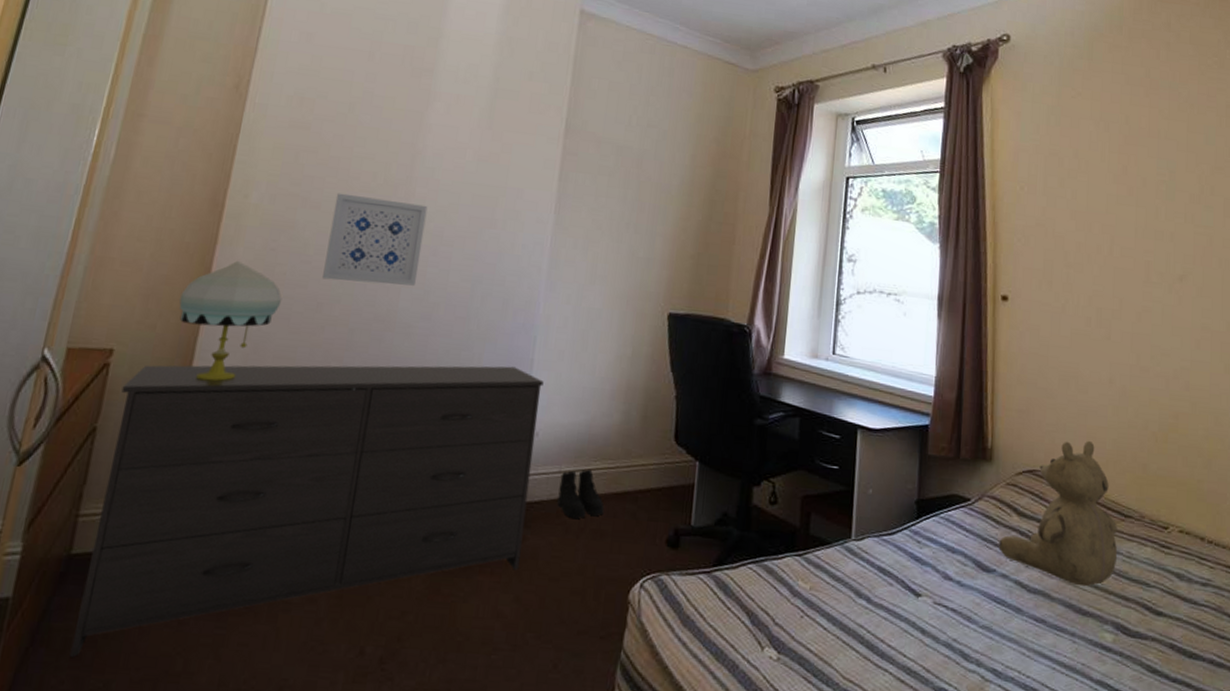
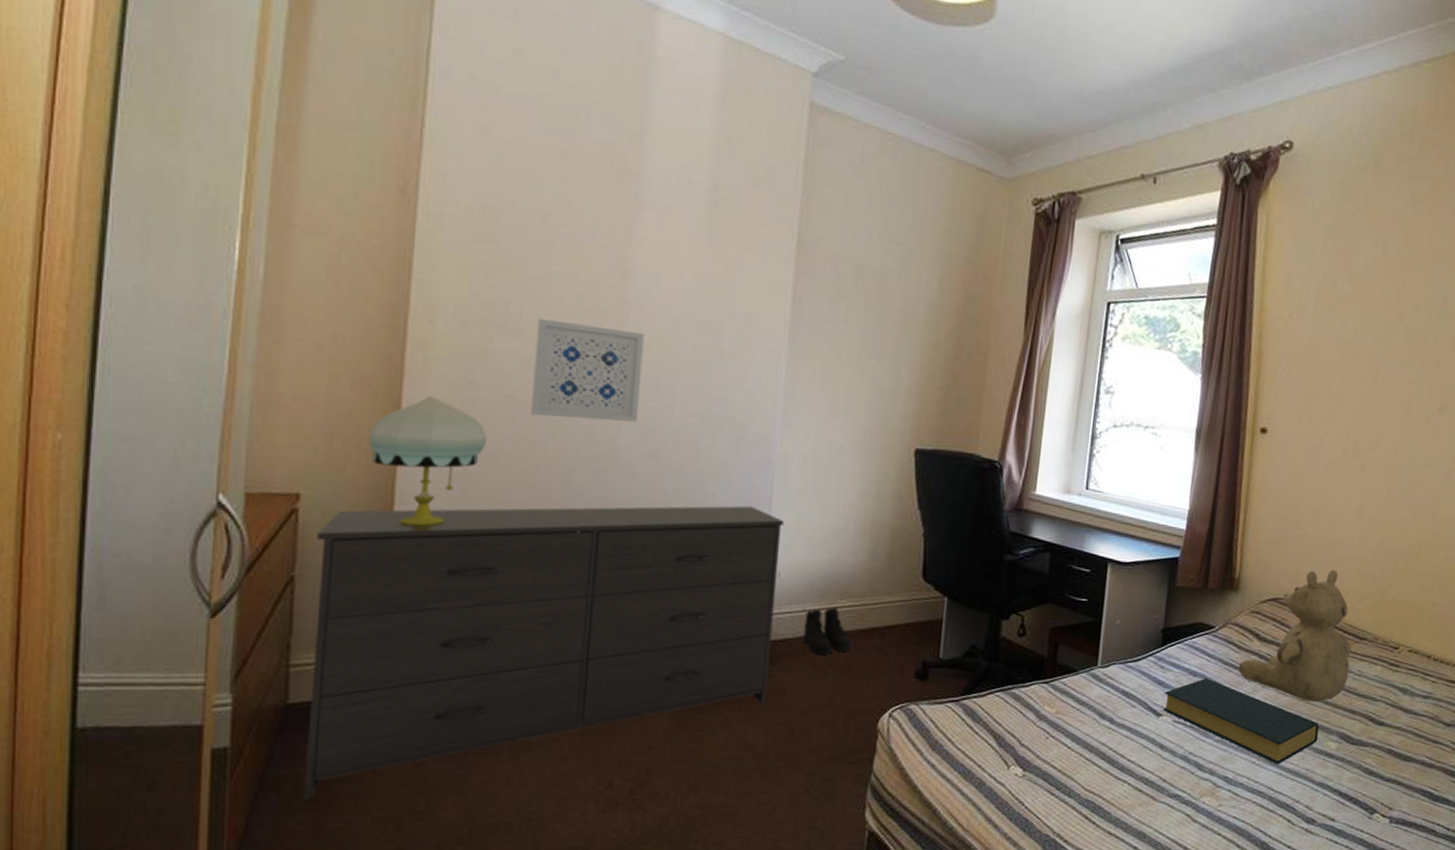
hardback book: none [922,555,1092,657] -> present [1163,677,1319,764]

